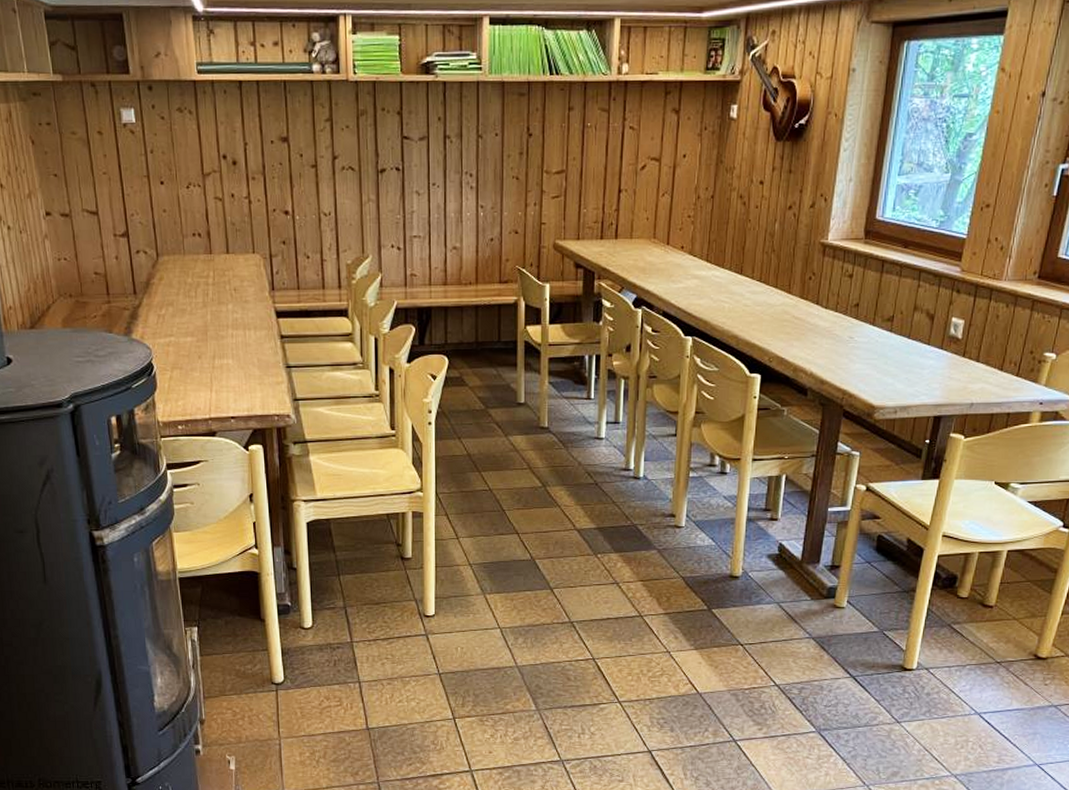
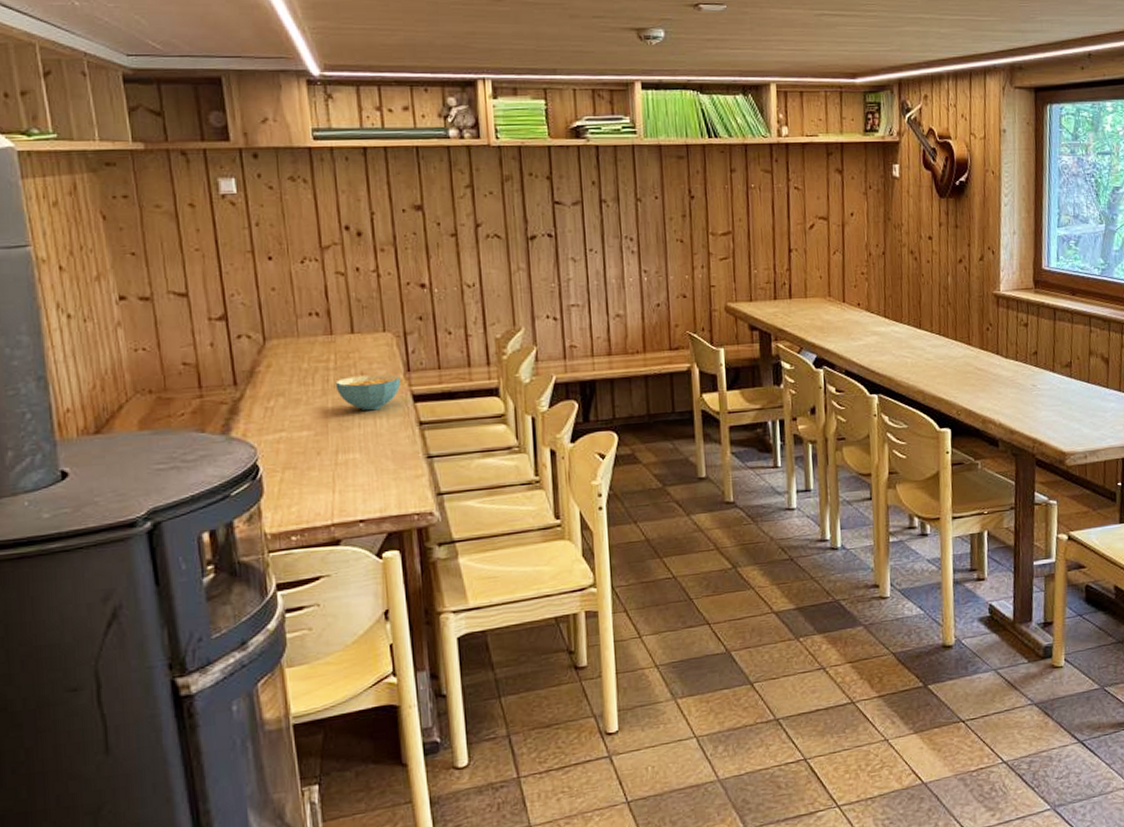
cereal bowl: none [213,292,267,323] -> present [335,374,401,411]

